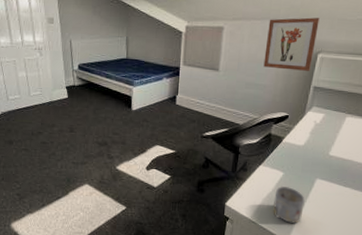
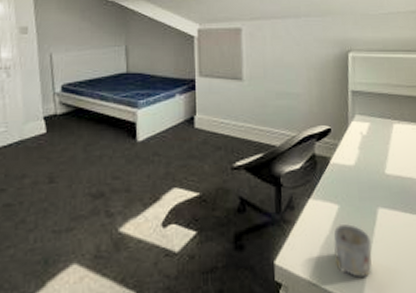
wall art: present [263,17,320,71] -> none [290,14,344,73]

